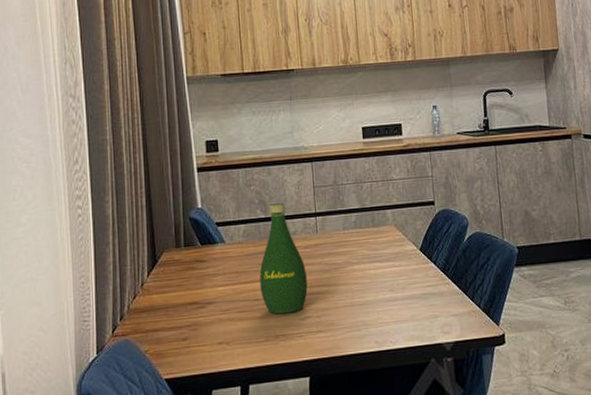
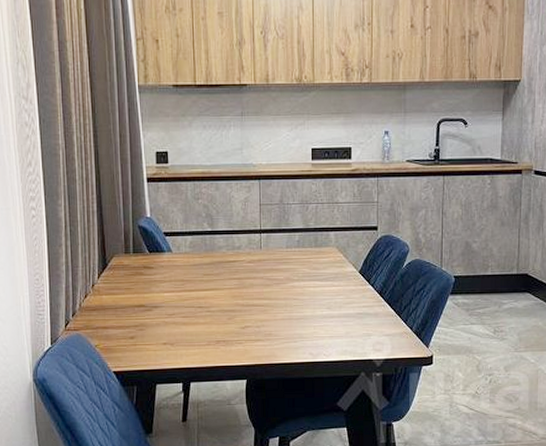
bottle: present [259,203,308,315] -> none [204,218,249,322]

